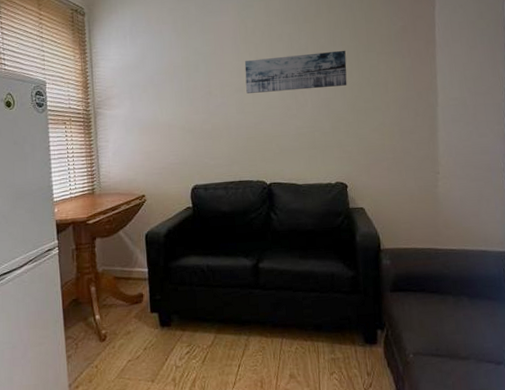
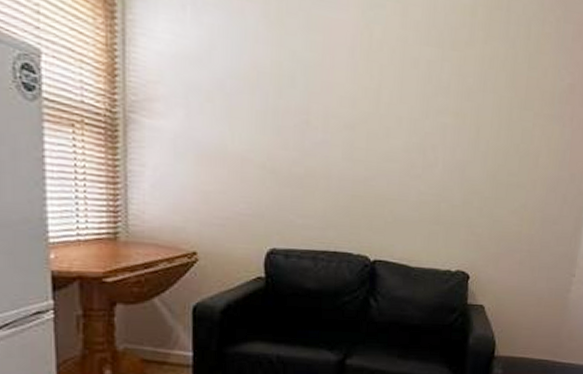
wall art: present [244,50,347,93] -> none [359,86,497,149]

